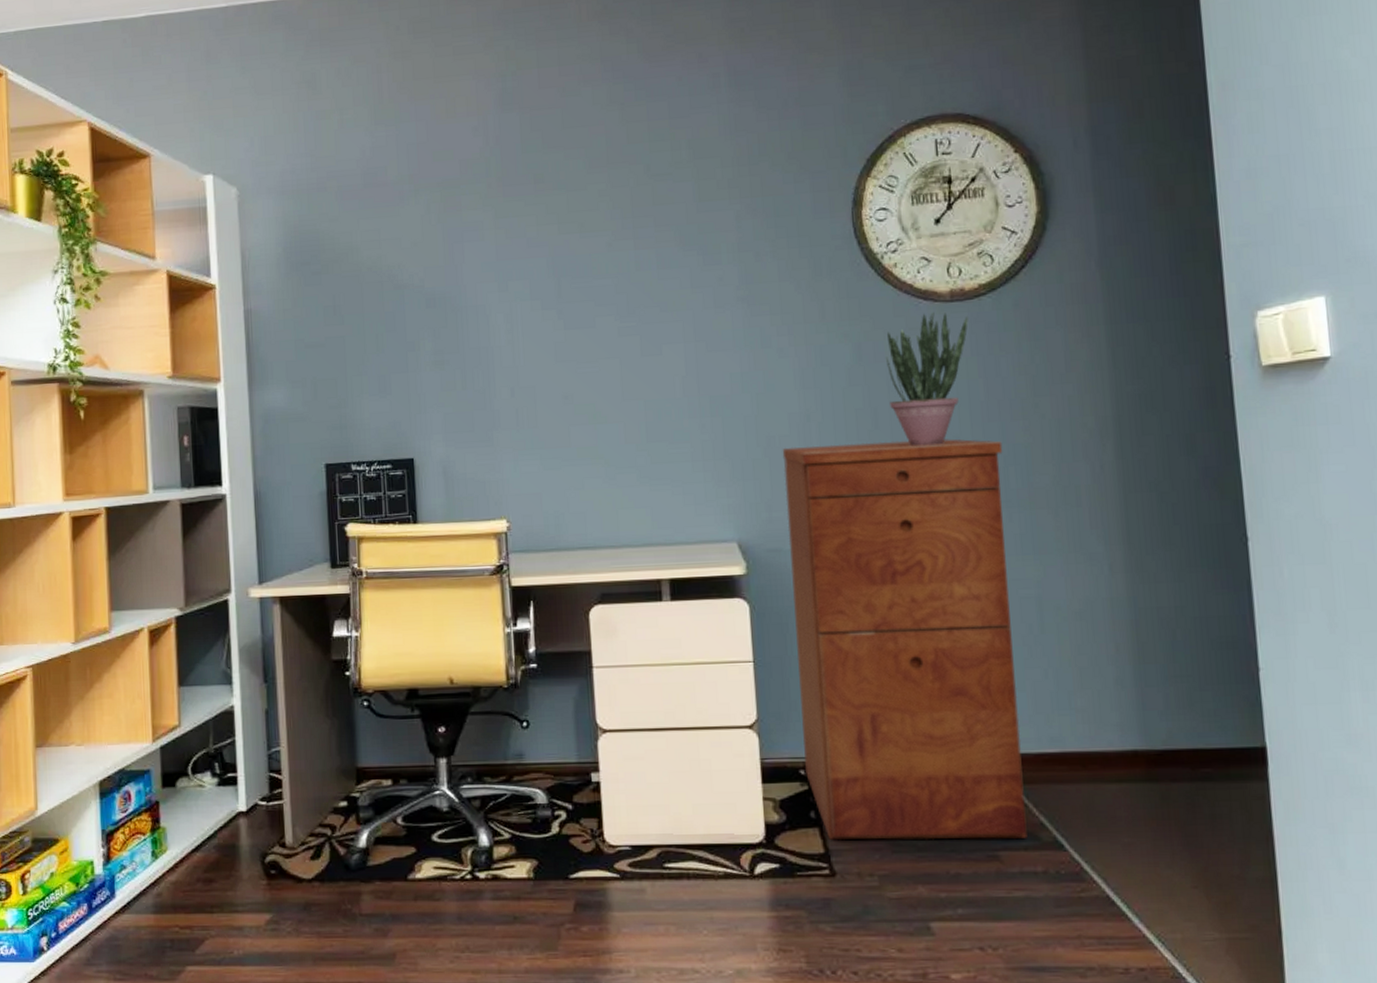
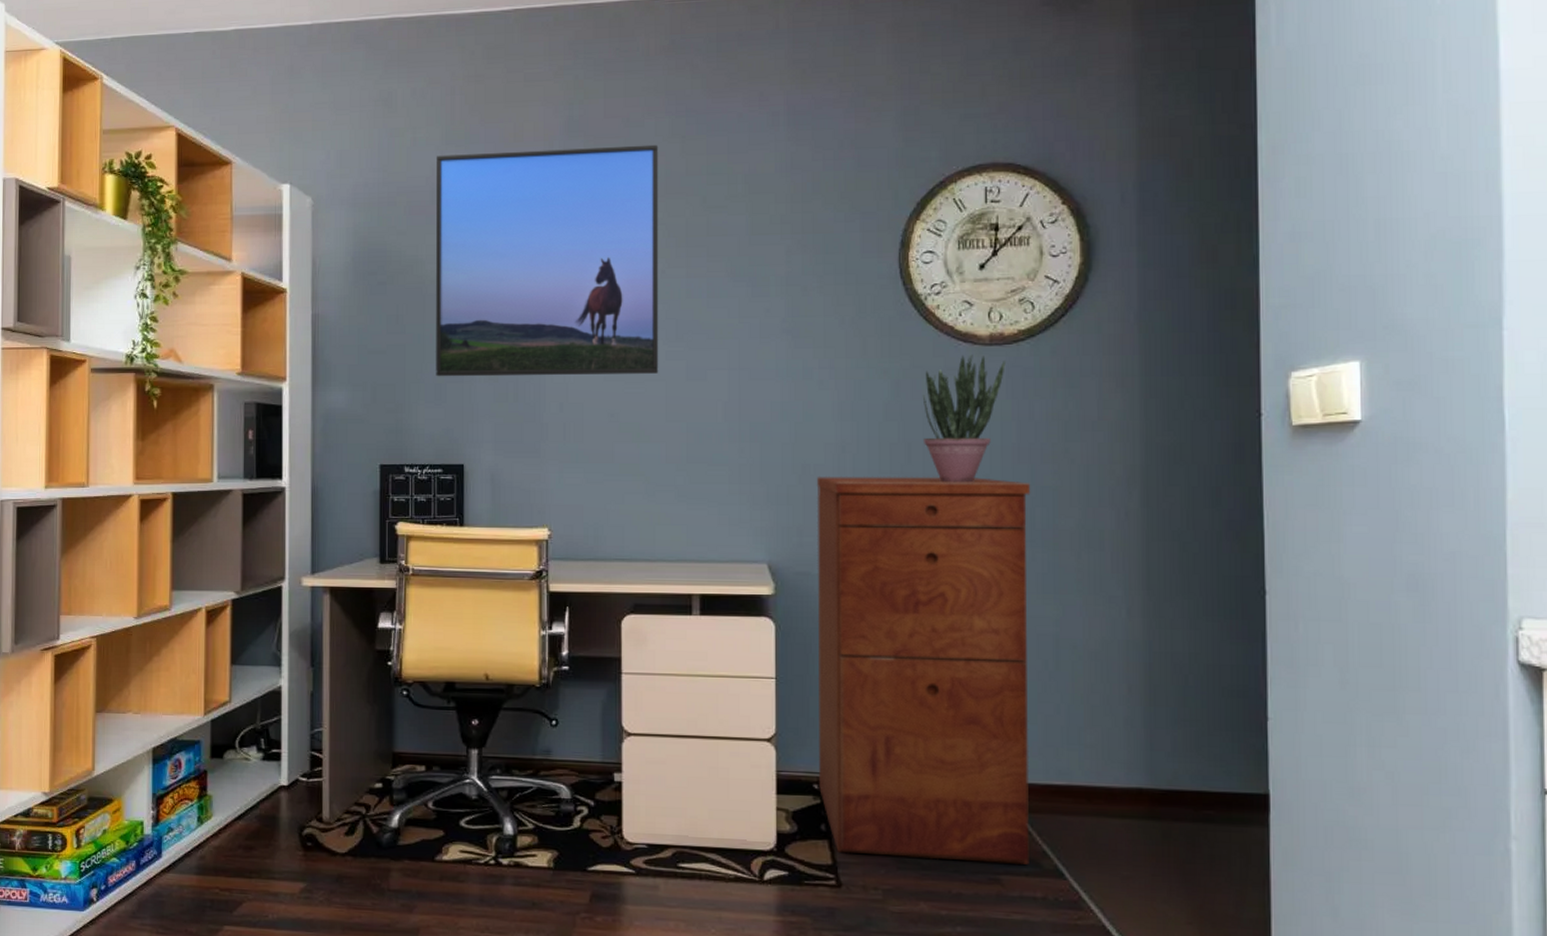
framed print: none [366,113,612,368] -> present [436,144,659,377]

